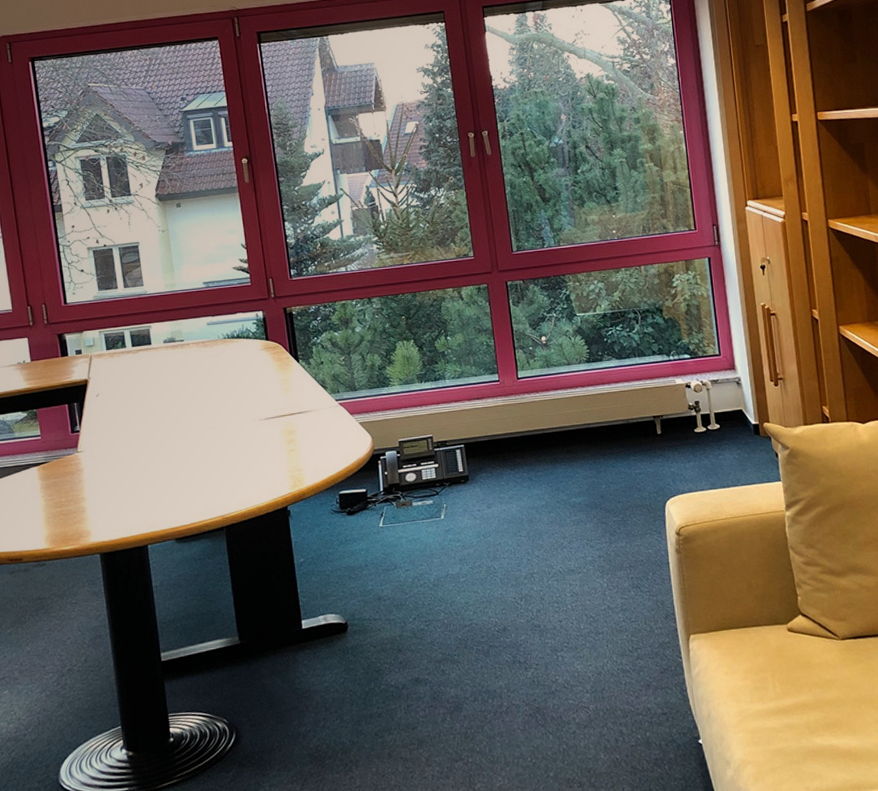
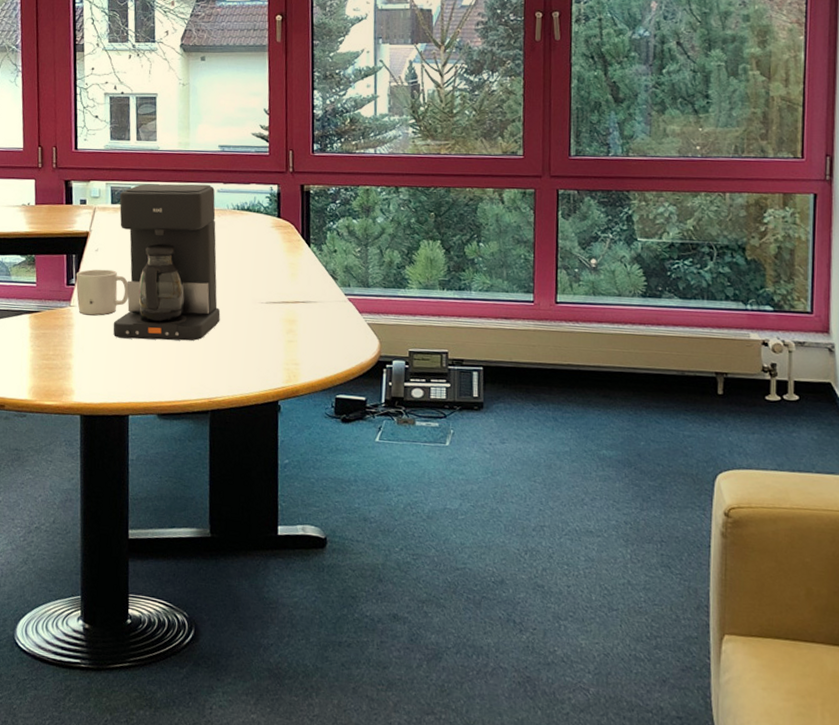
mug: none [79,411,135,458] -> present [75,269,129,316]
coffee maker: none [113,319,224,474] -> present [113,183,221,341]

